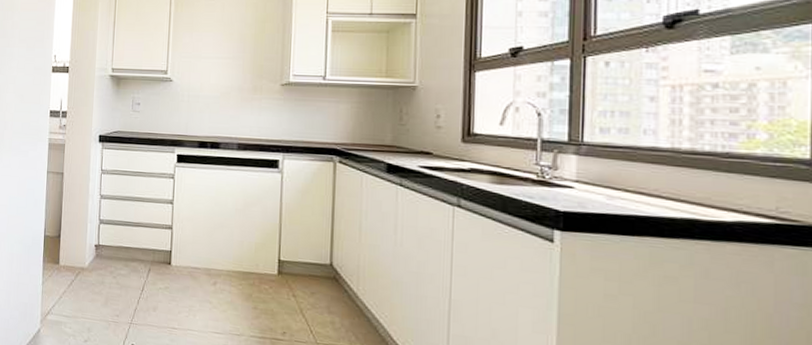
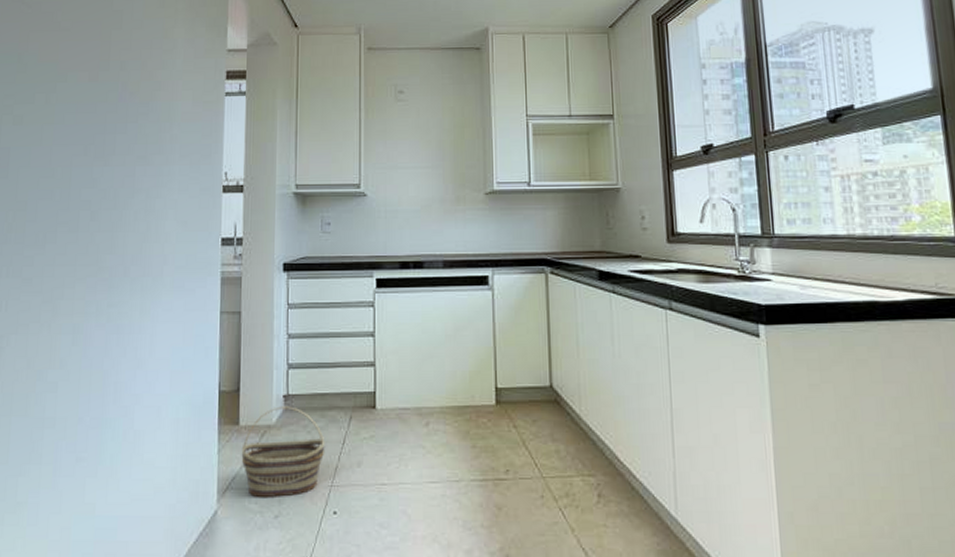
basket: none [60,253,128,327] -> present [241,406,325,497]

